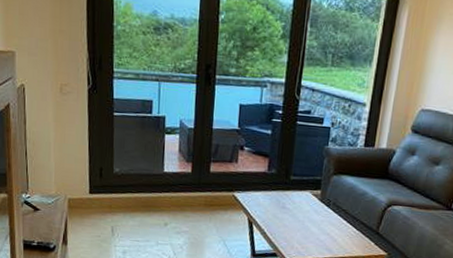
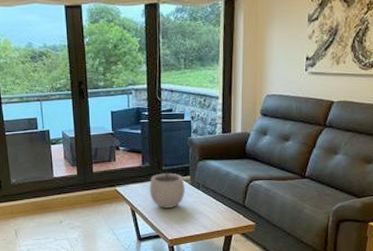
plant pot: none [271,175,314,225] -> present [149,165,185,208]

